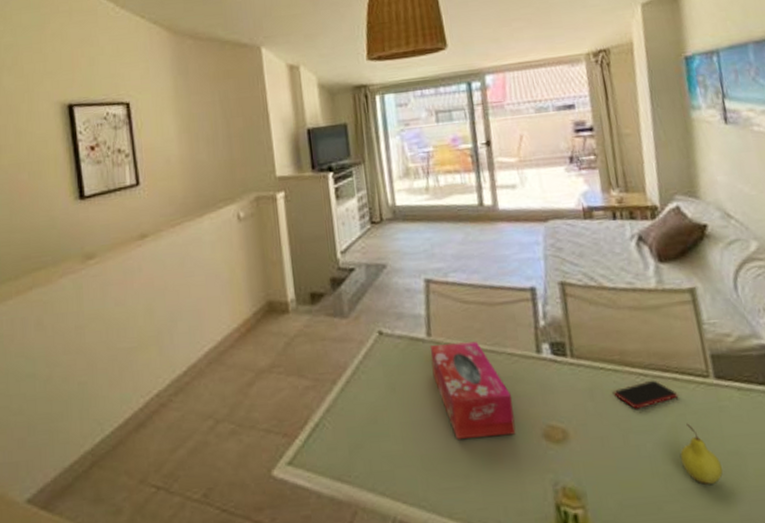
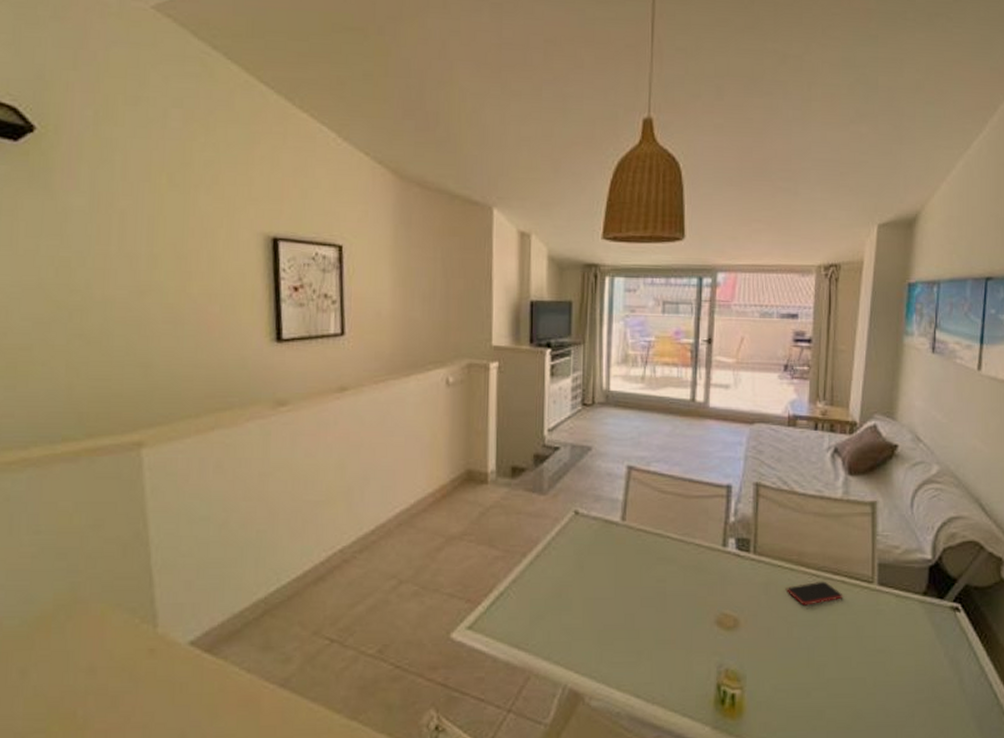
tissue box: present [430,341,516,440] -> none [622,530,693,620]
fruit: present [680,423,723,485] -> none [836,622,870,676]

